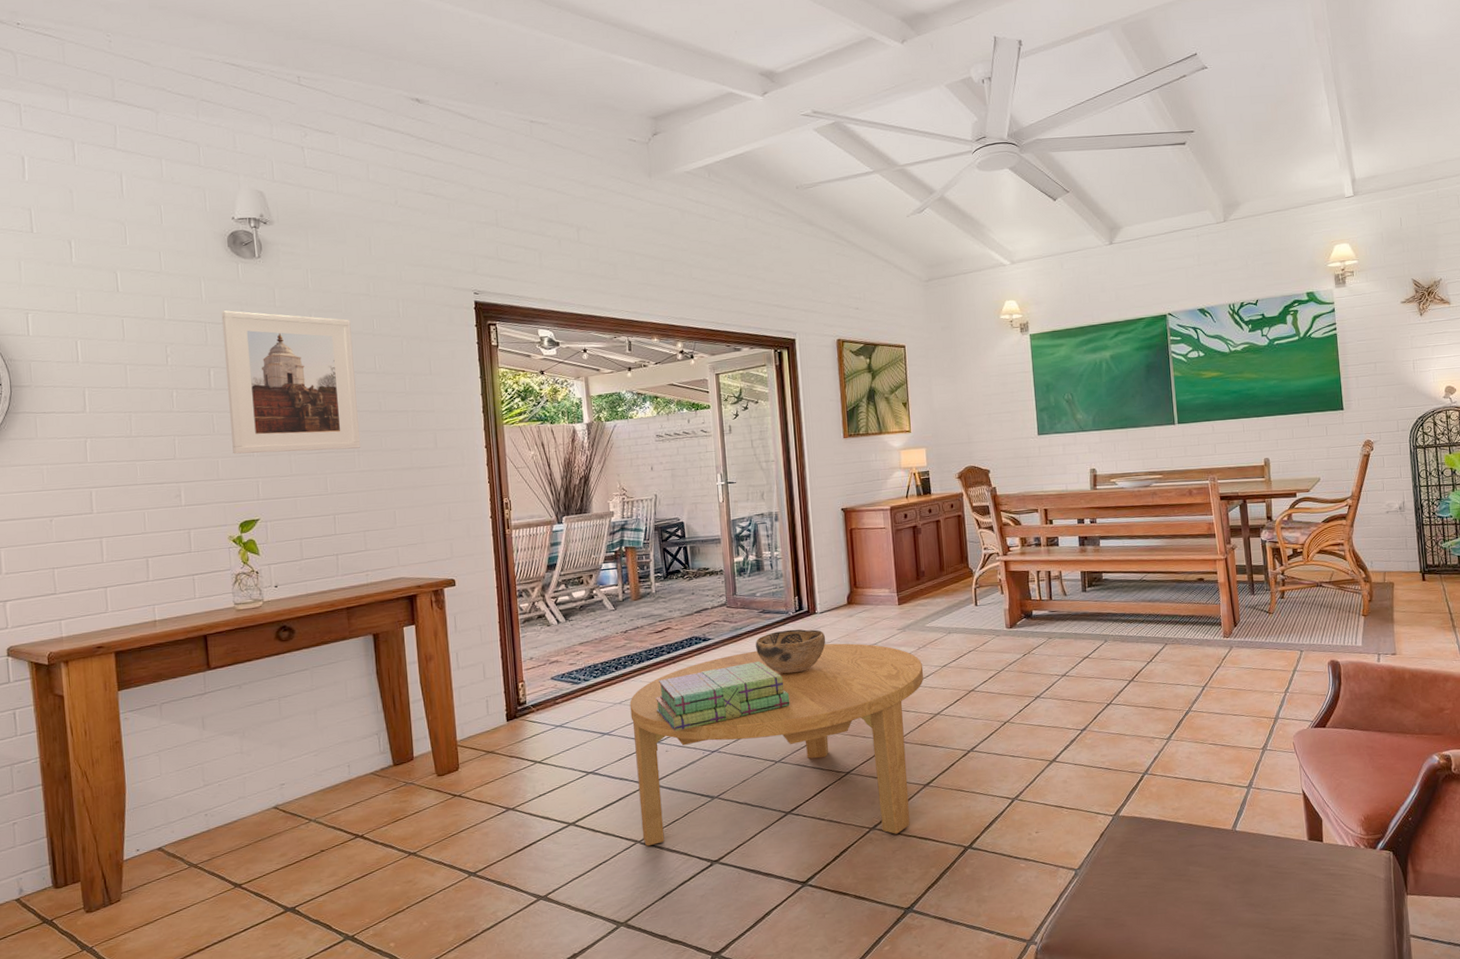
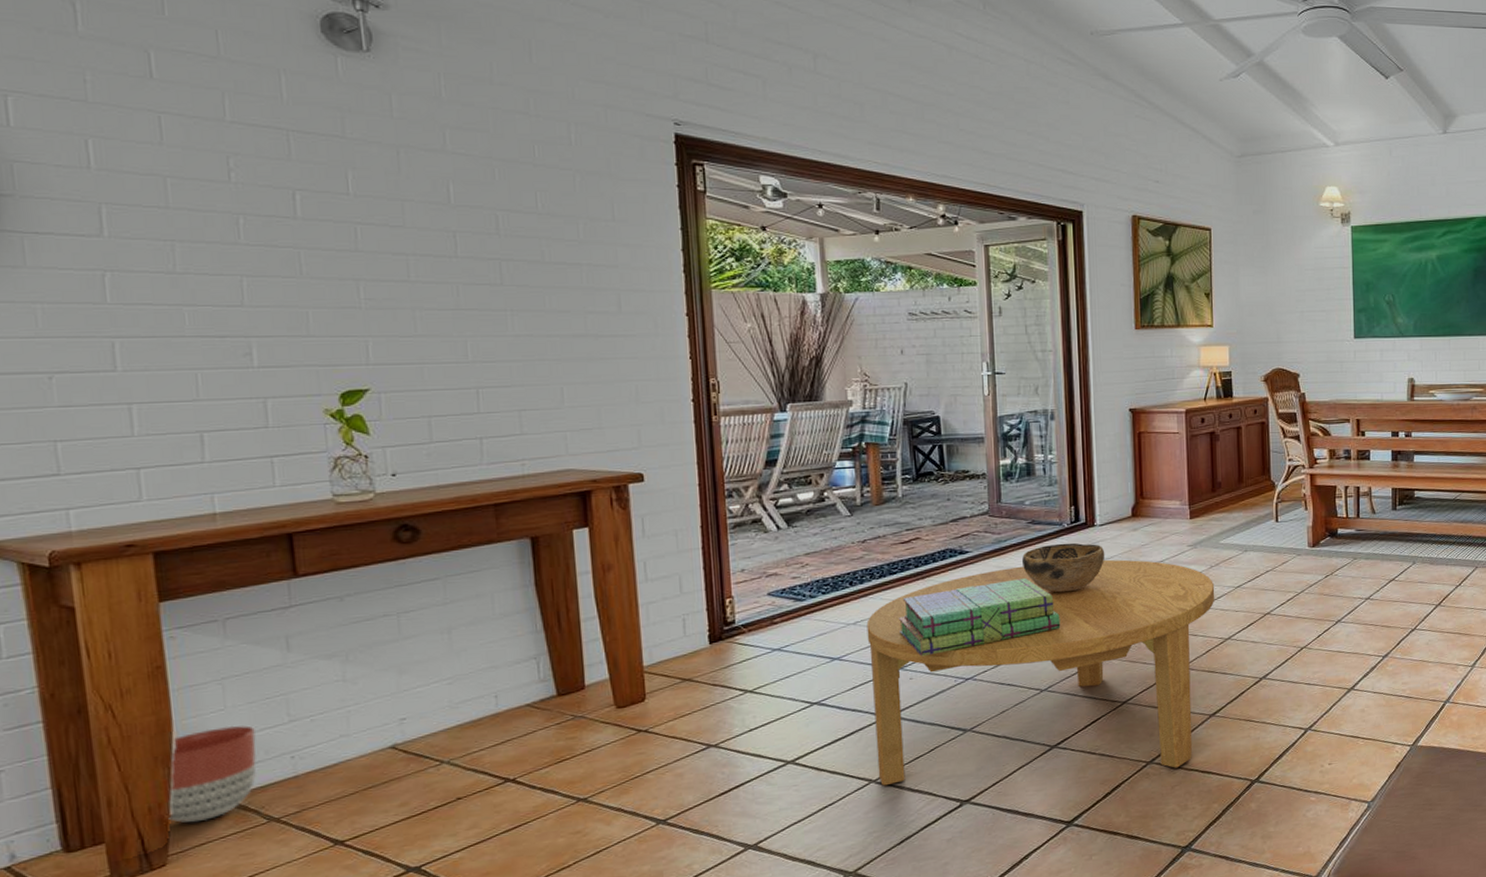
planter: none [122,789,182,867] -> present [168,725,257,823]
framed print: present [221,310,361,454] -> none [311,117,516,307]

